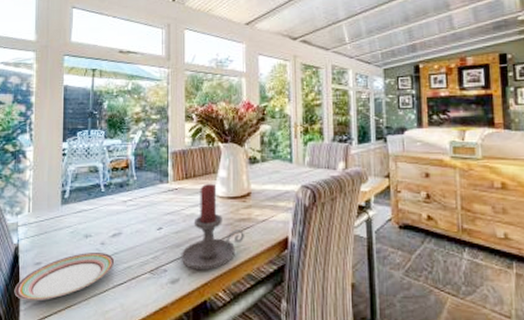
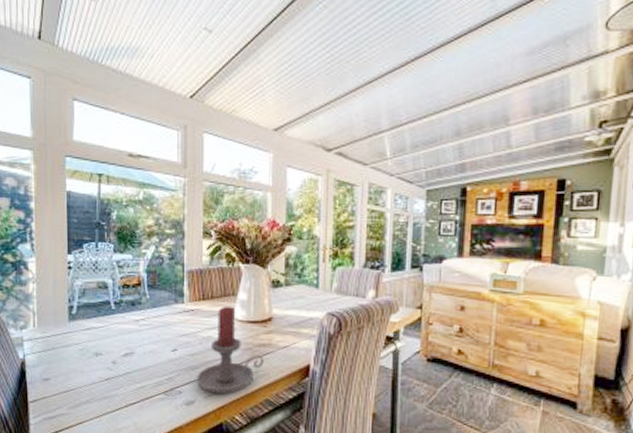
plate: present [14,251,115,301] -> none [23,370,127,416]

